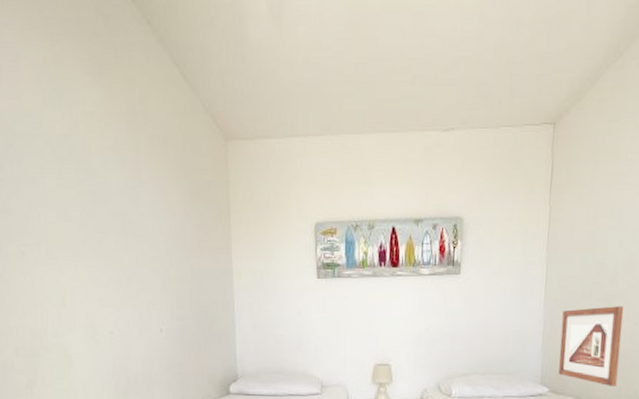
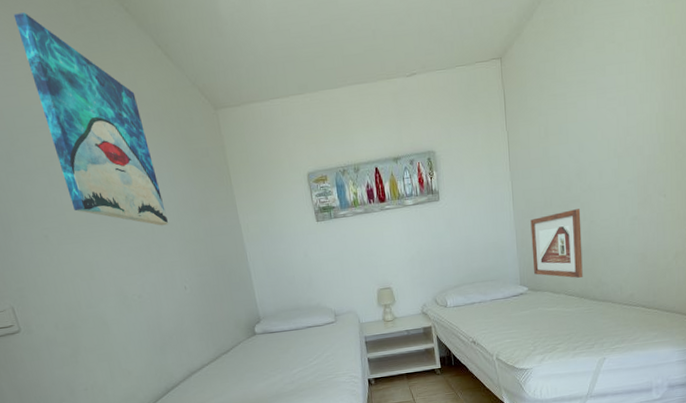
wall art: none [30,13,156,259] -> present [13,12,169,226]

